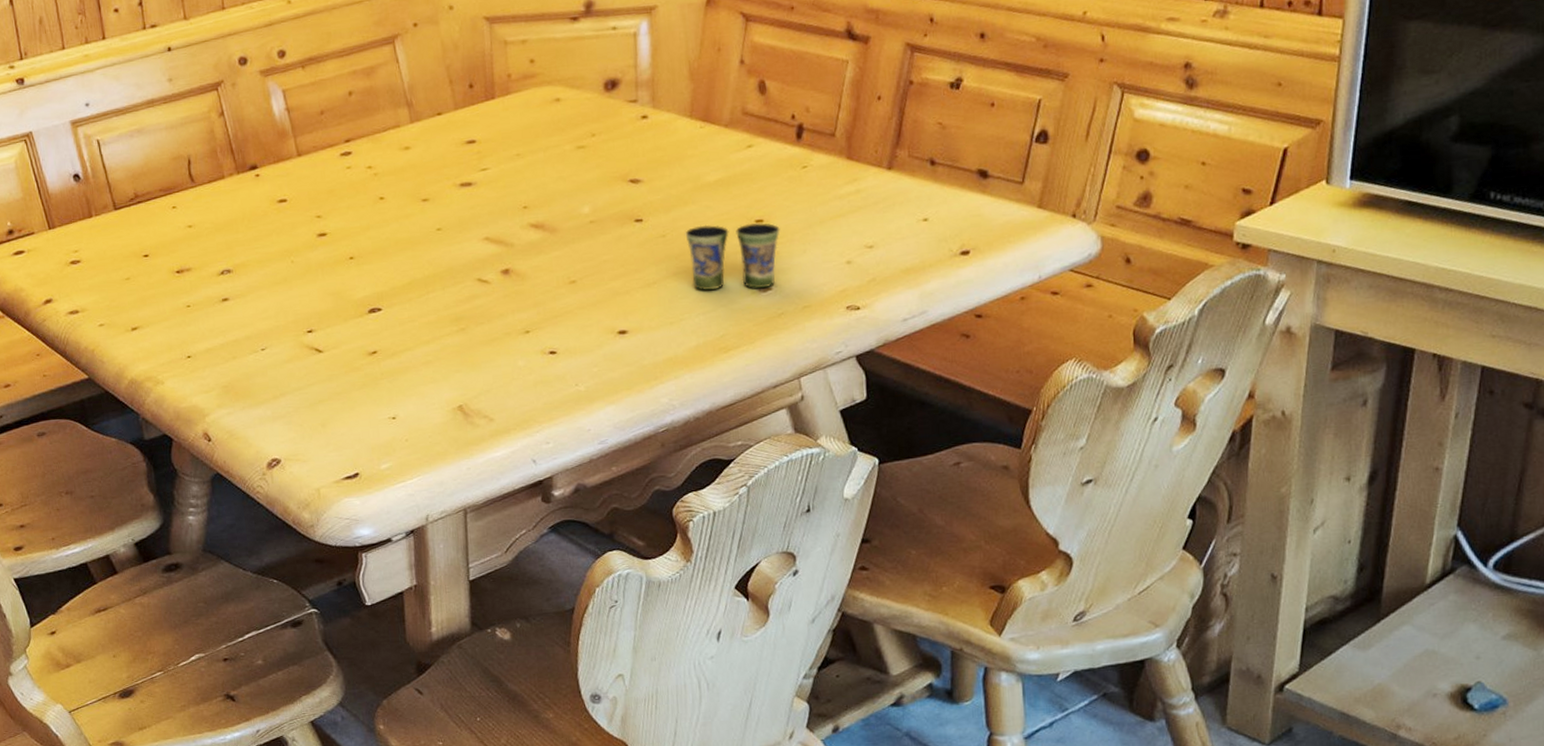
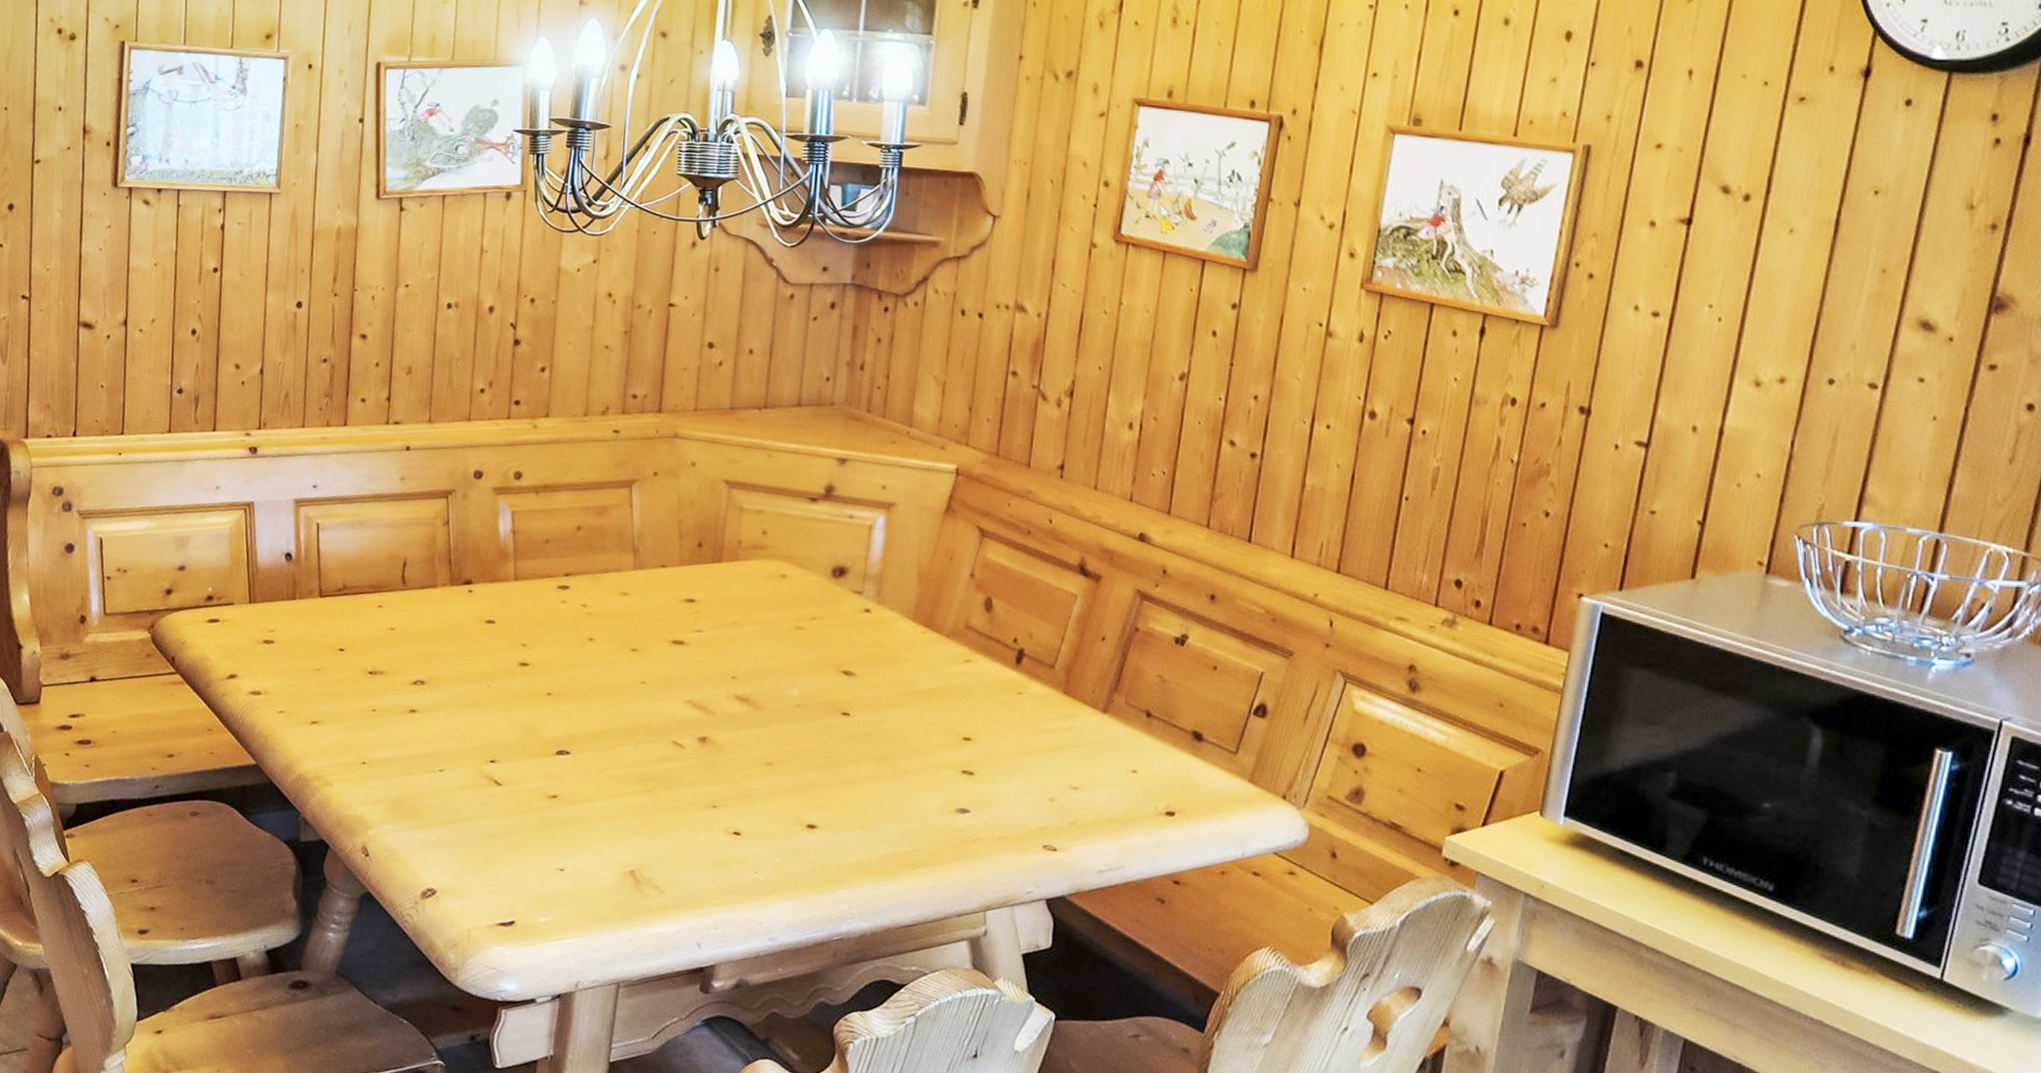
cup: present [685,222,780,291] -> none [890,731,987,810]

